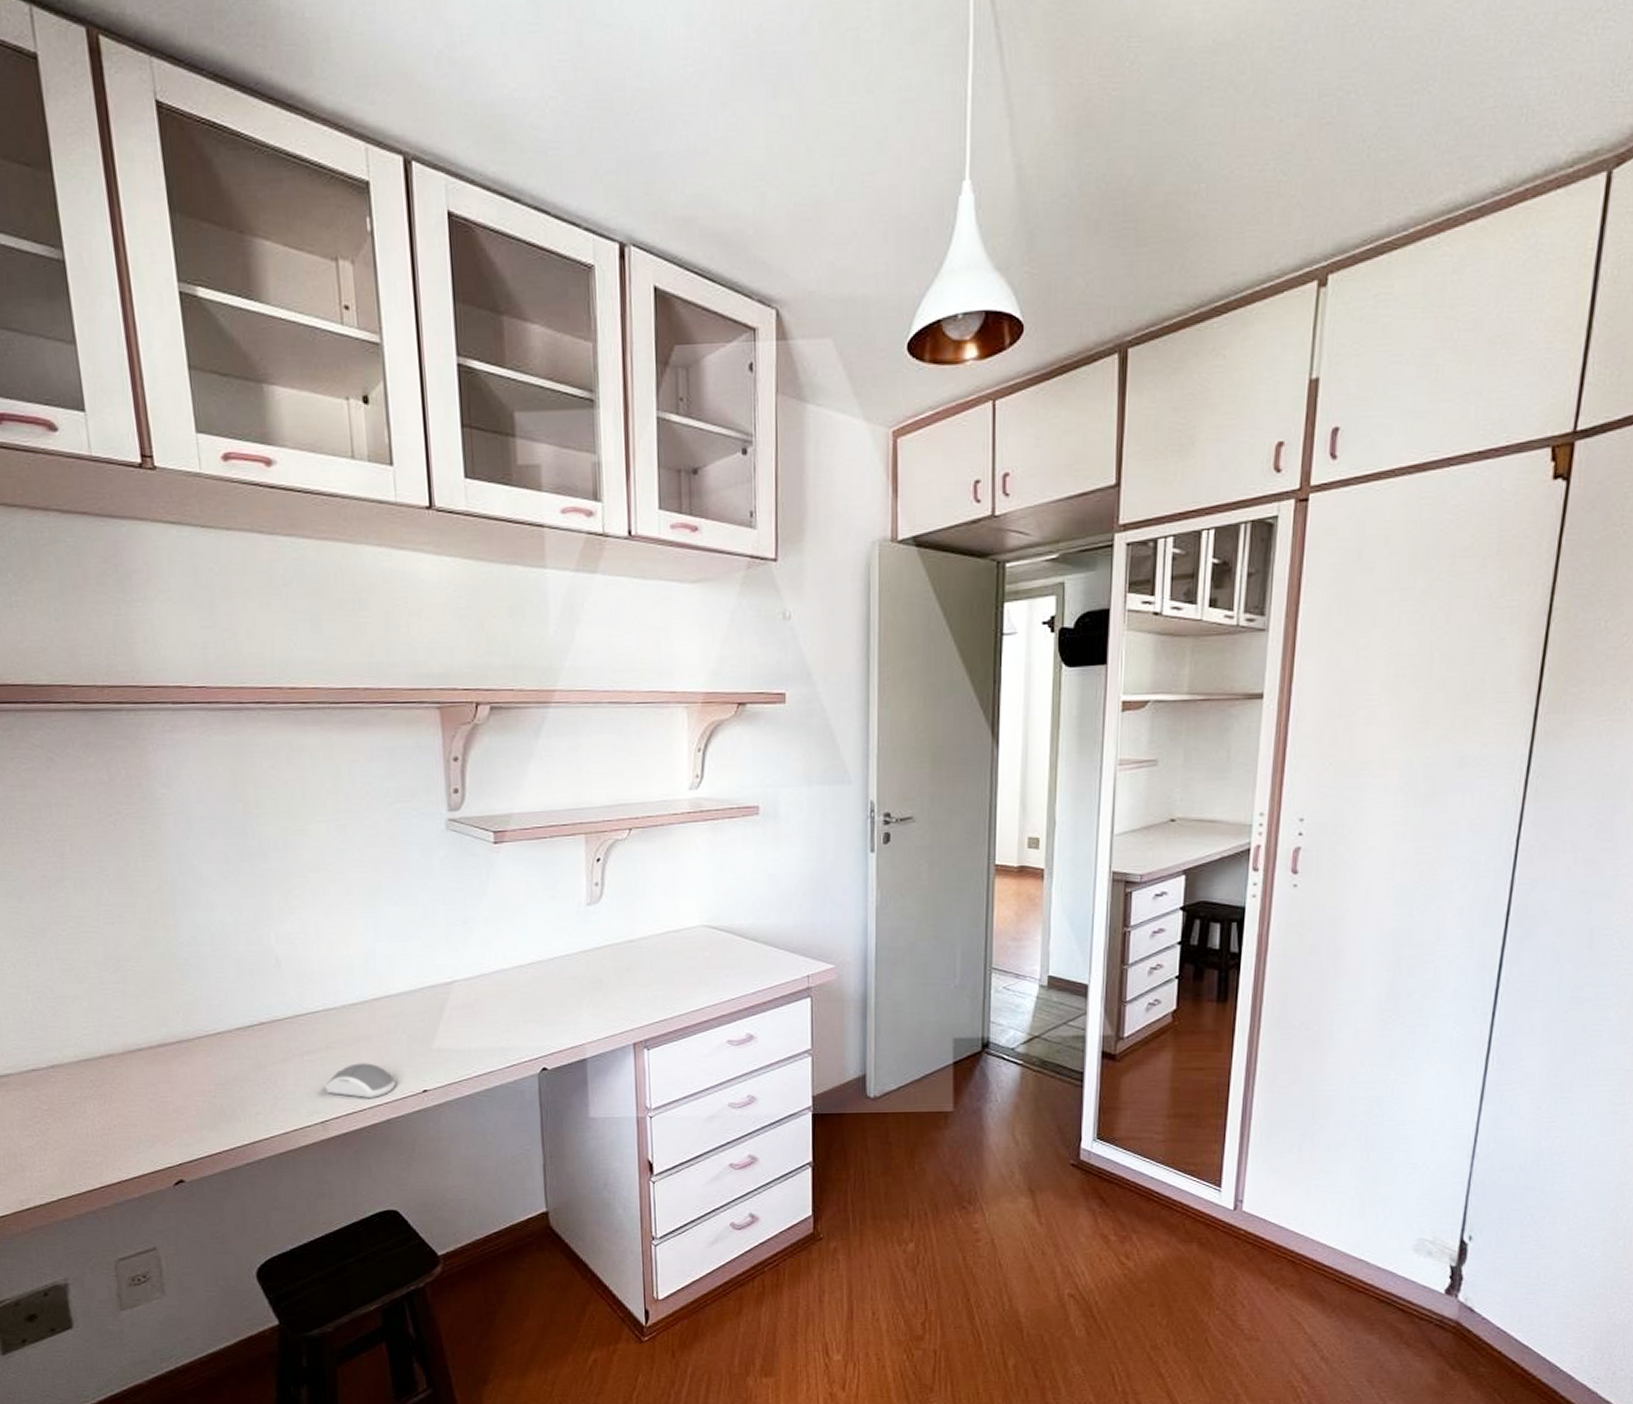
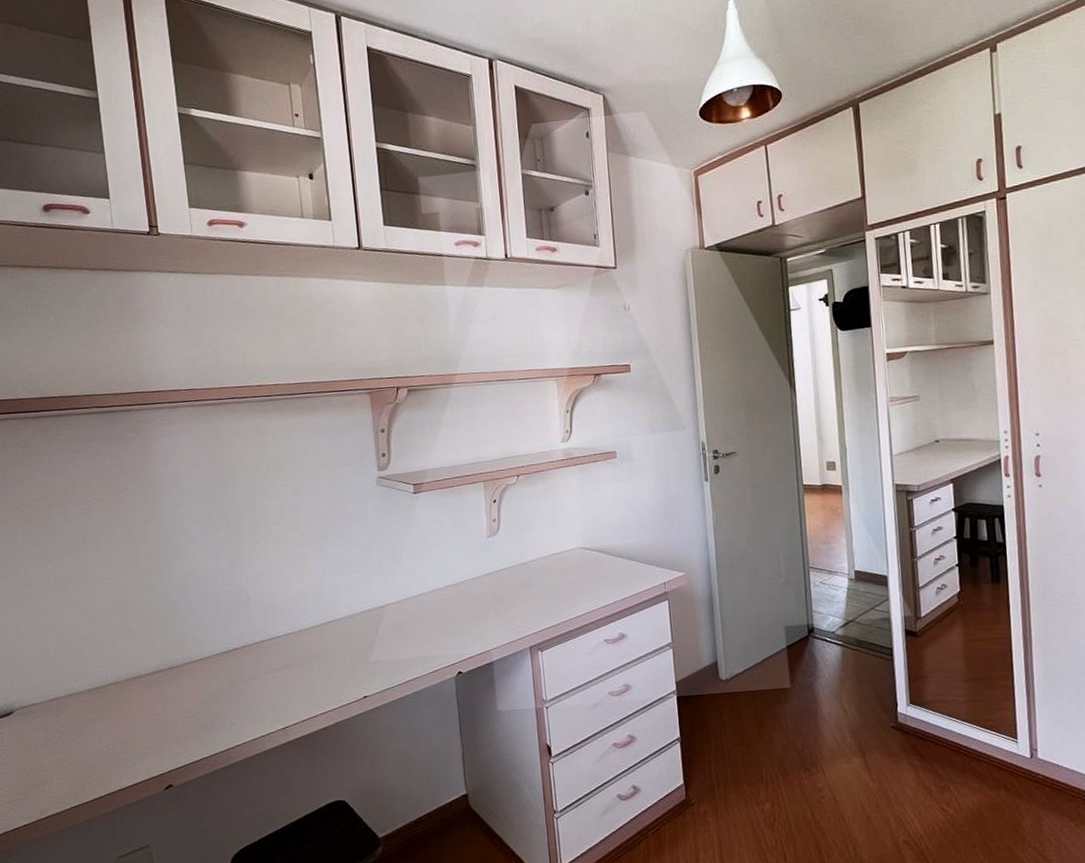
computer mouse: present [325,1063,396,1098] -> none [286,676,342,706]

